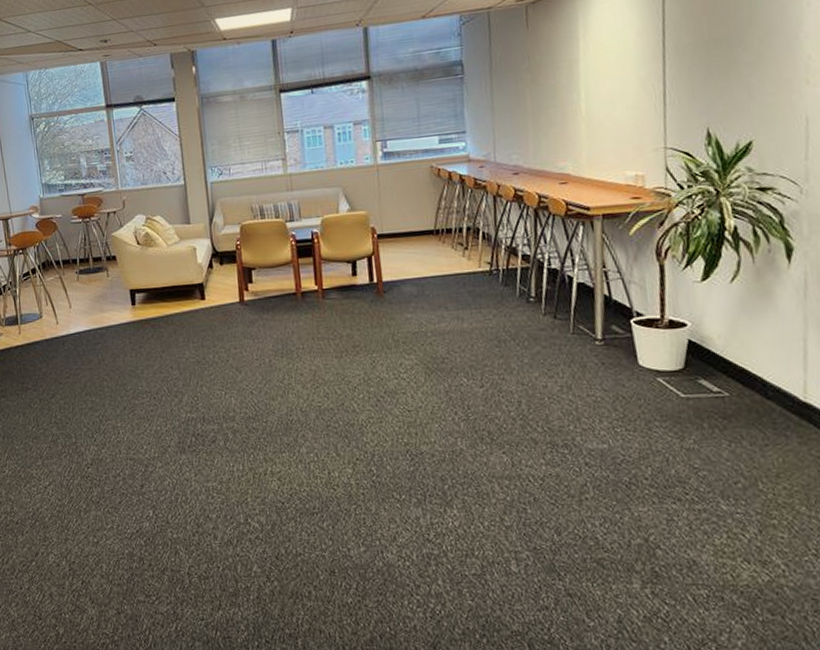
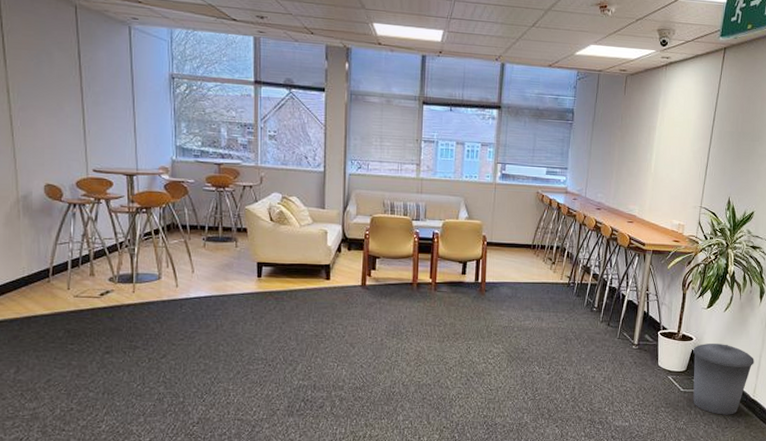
trash can: none [689,327,796,428] -> present [693,344,754,415]

